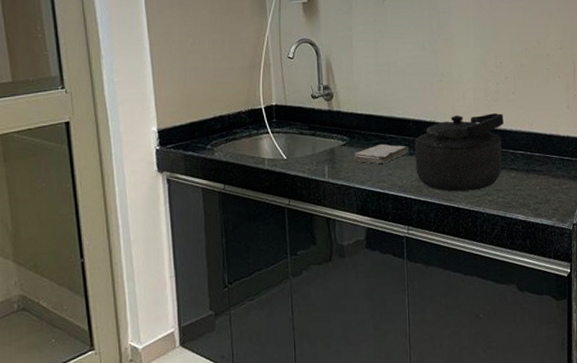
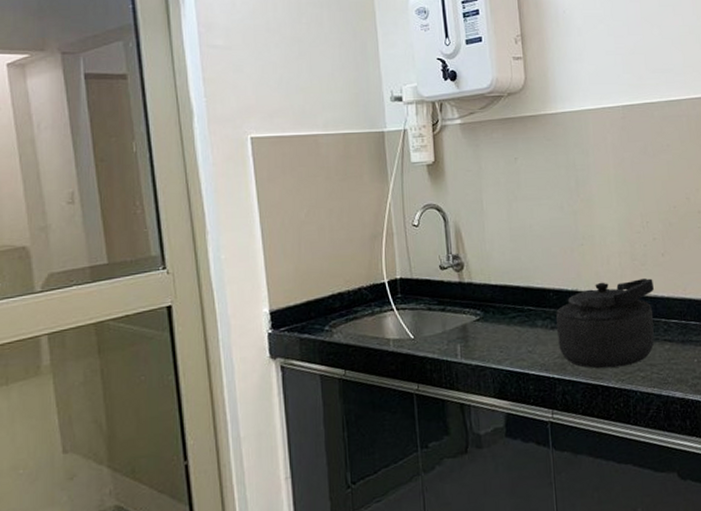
washcloth: present [353,144,408,164] -> none [488,318,549,340]

